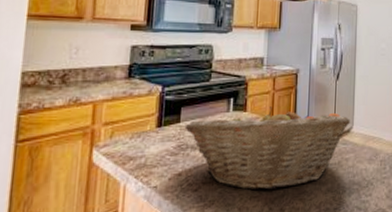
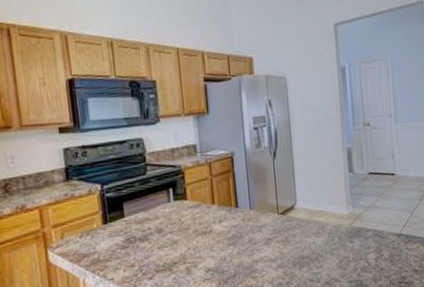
fruit basket: present [184,106,350,191] -> none [129,191,293,274]

